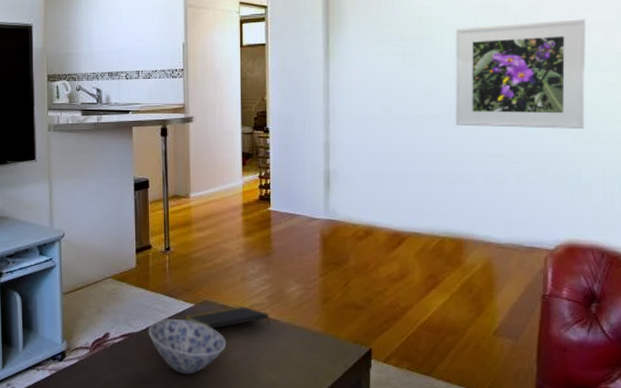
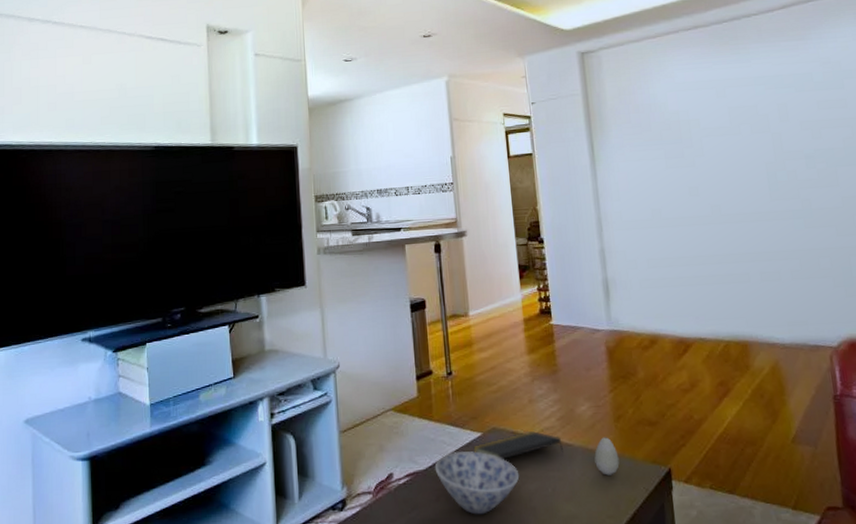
decorative egg: none [299,316,323,350] -> present [594,437,620,476]
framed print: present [455,19,586,130] -> none [712,115,847,225]

